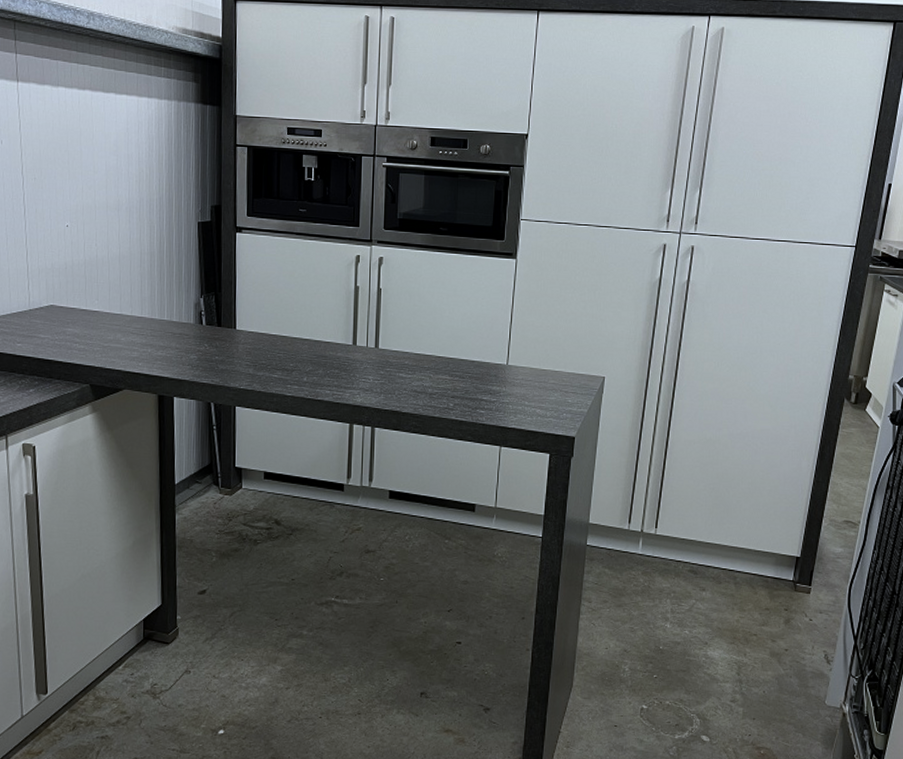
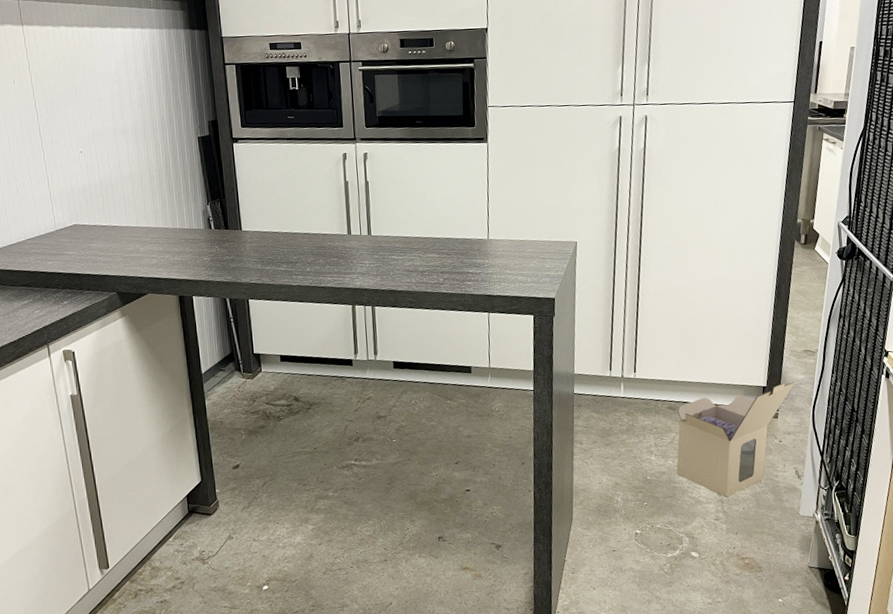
cardboard box: none [693,555,832,677] -> present [676,382,795,498]

